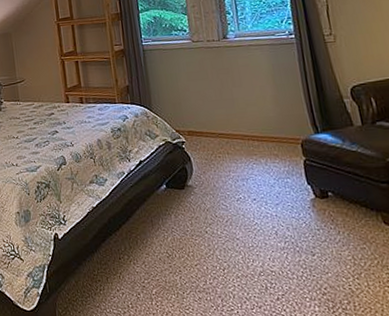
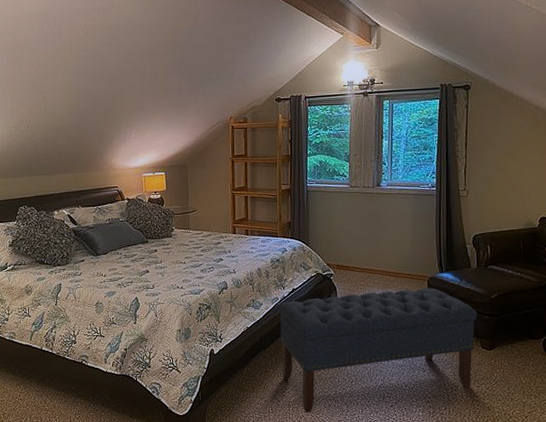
bench: none [125,152,379,307] -> present [278,288,478,413]

